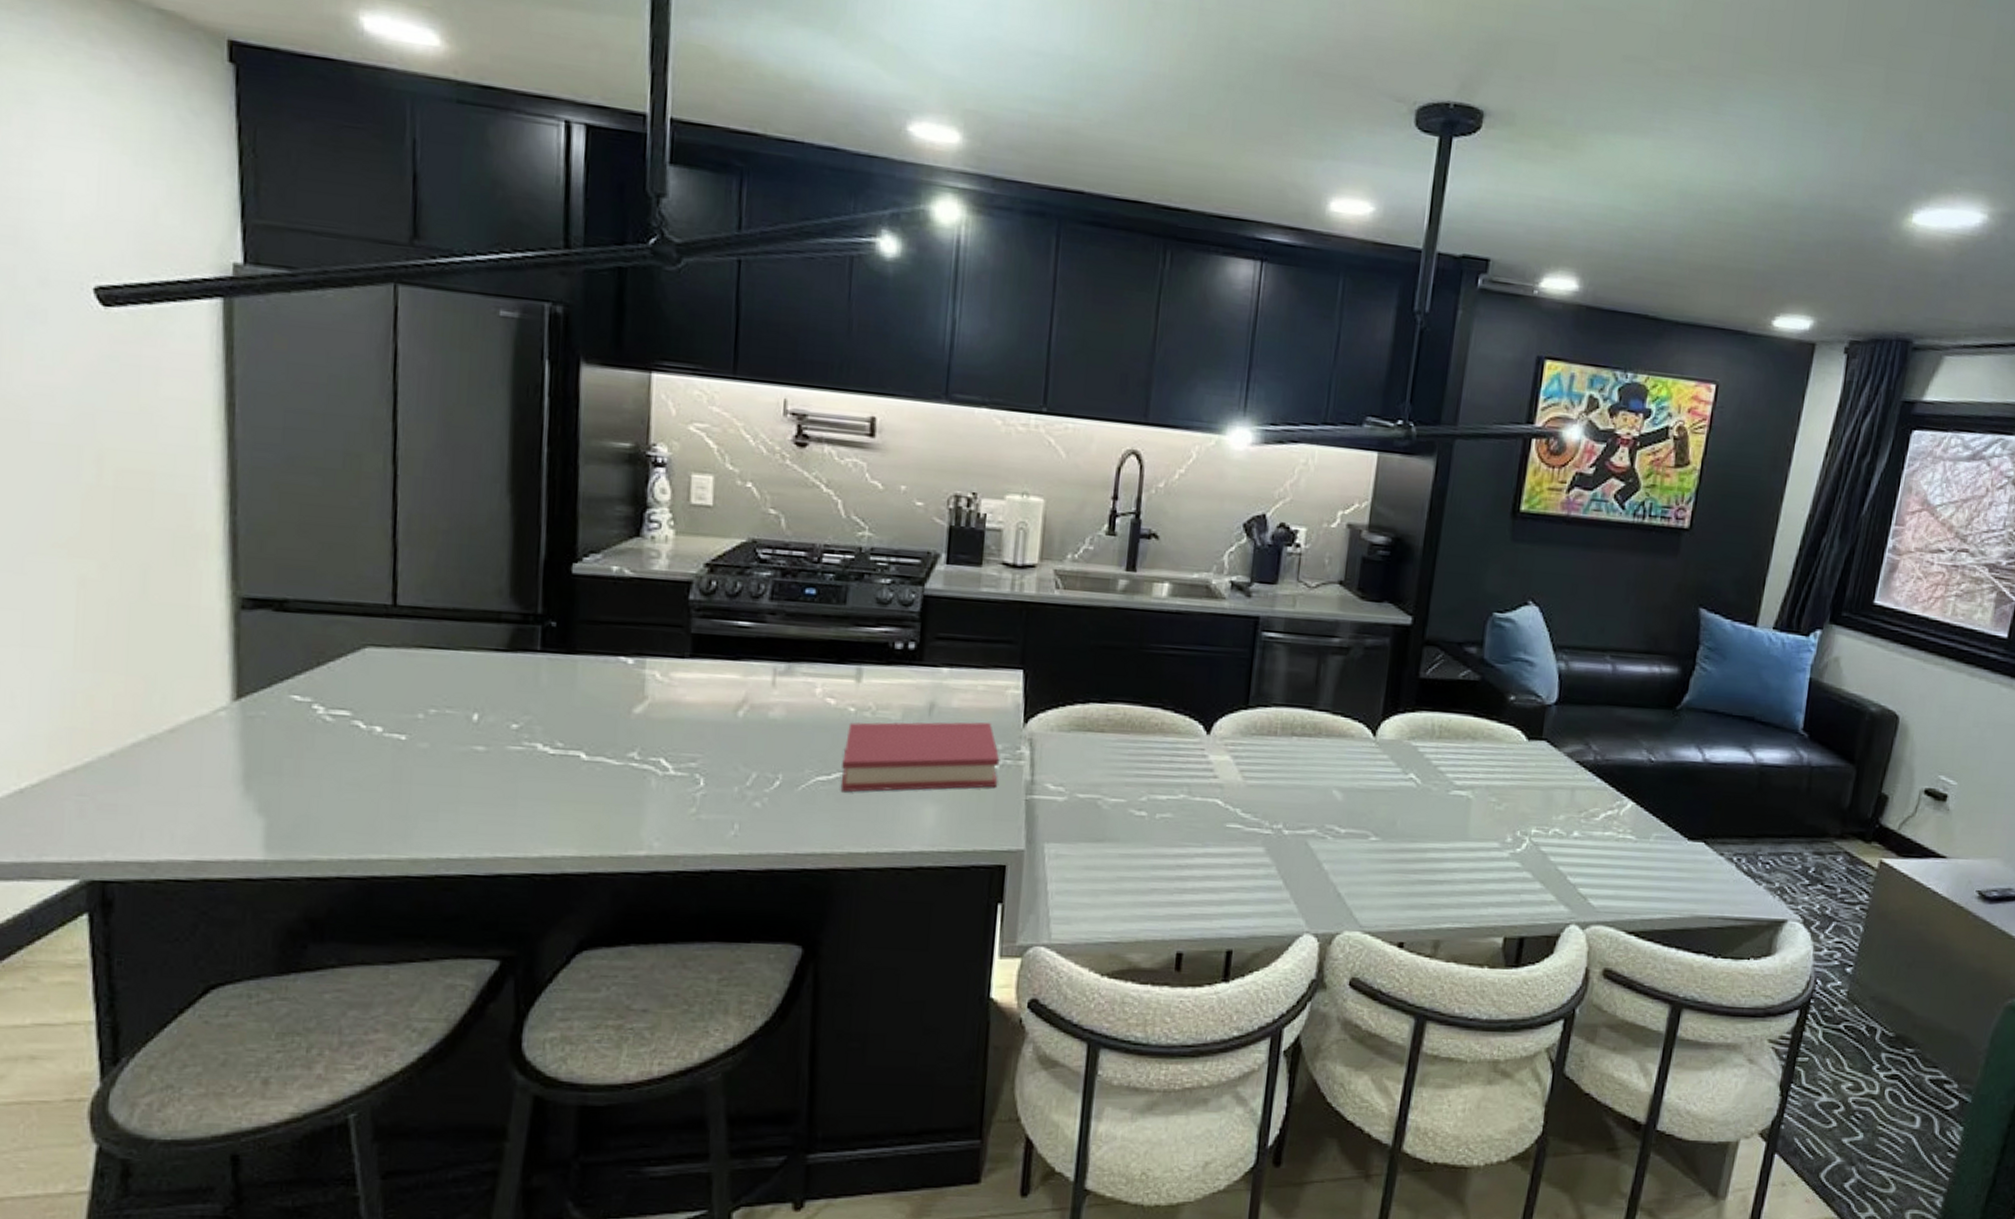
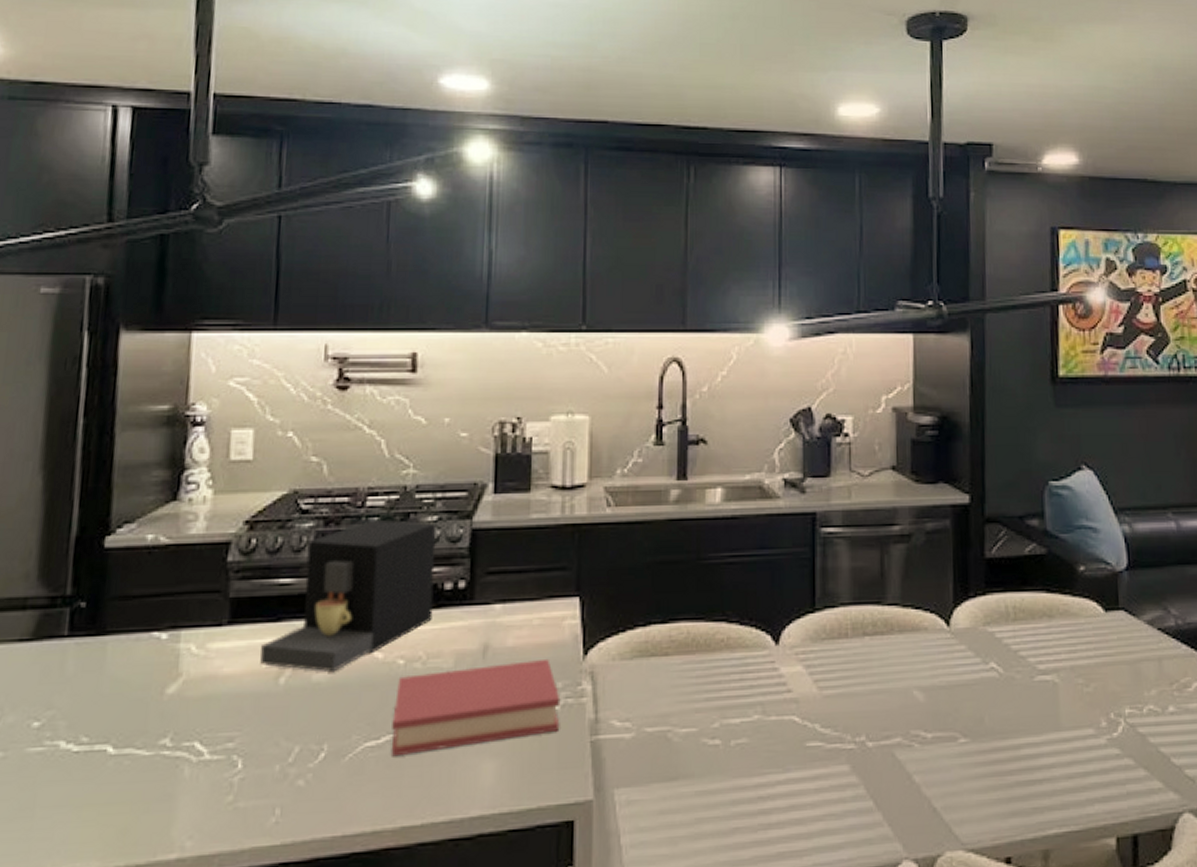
coffee maker: none [720,575,890,712] -> present [260,519,437,673]

